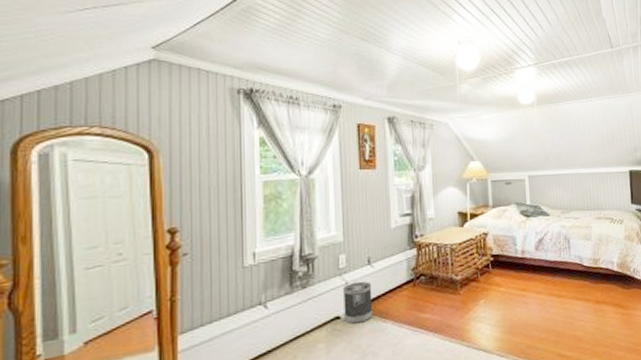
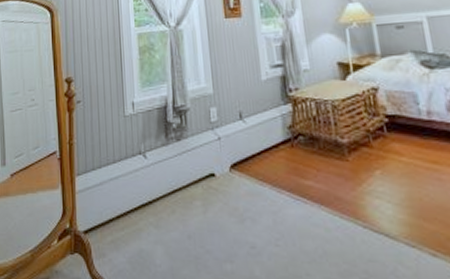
wastebasket: present [343,281,373,324] -> none [216,137,249,183]

